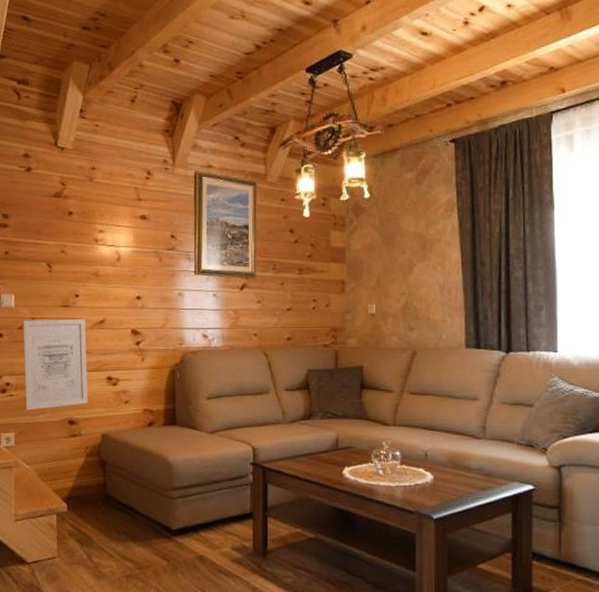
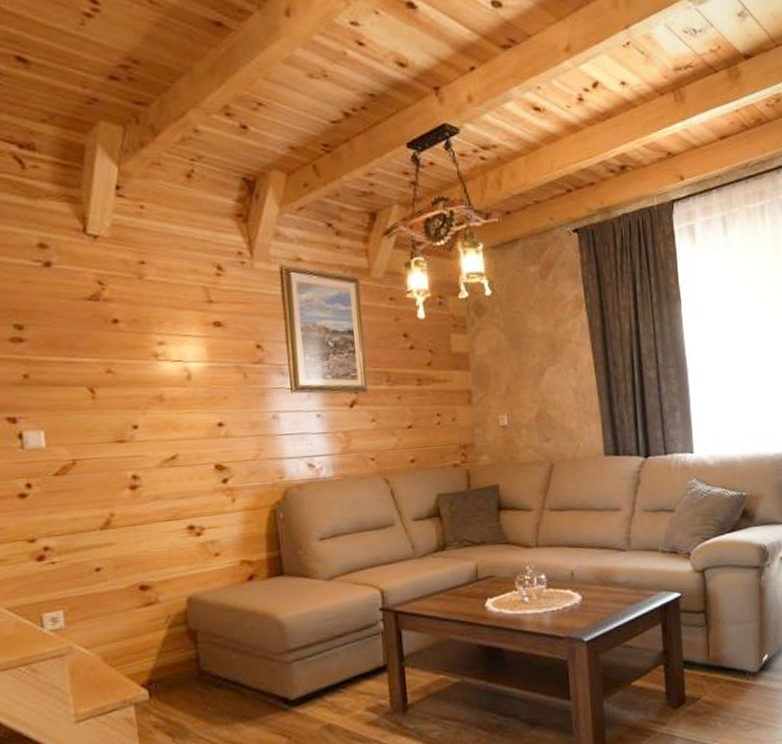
wall art: present [23,319,88,410] -> none [60,456,164,580]

